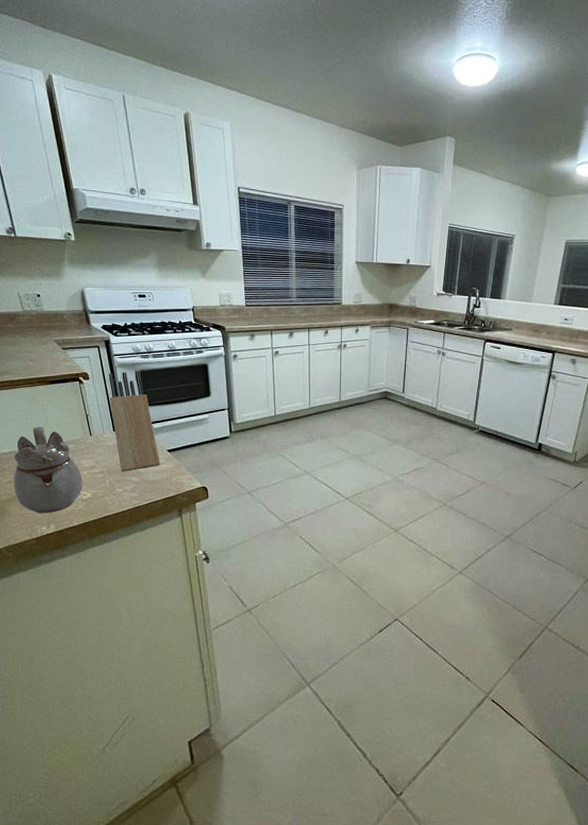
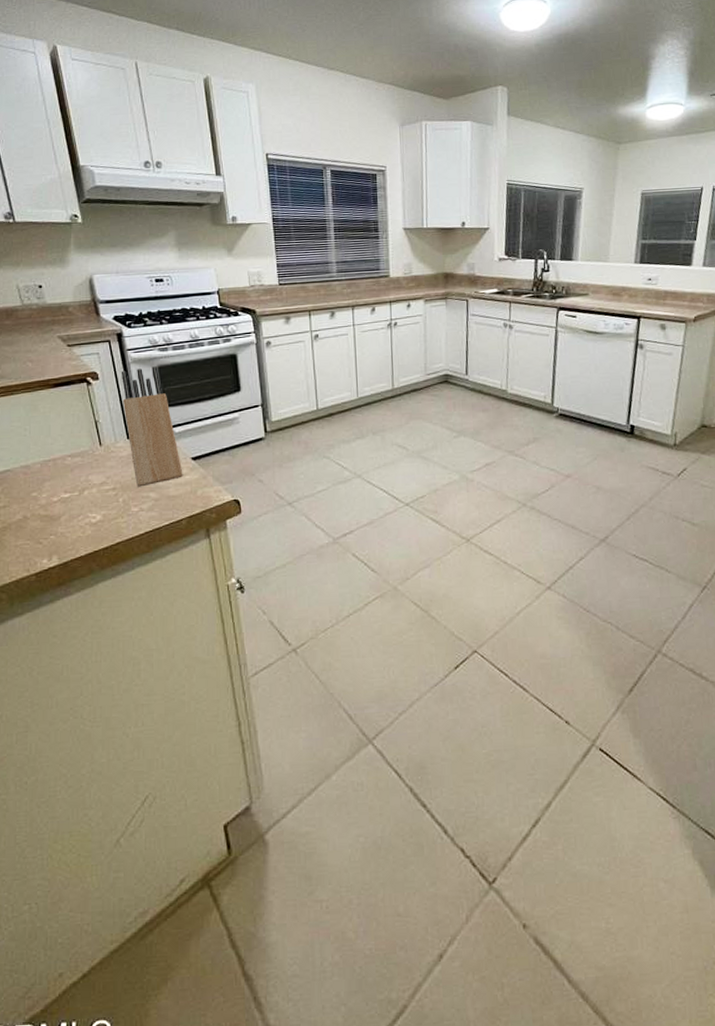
teapot: present [13,426,82,514] -> none [8,438,91,543]

